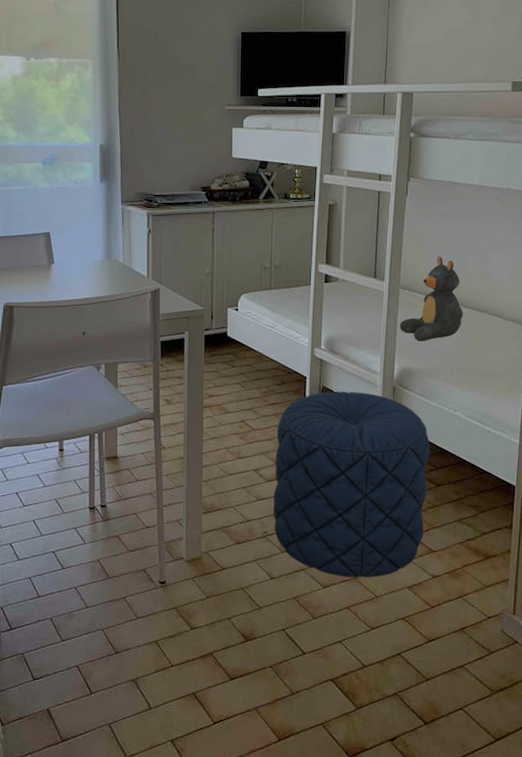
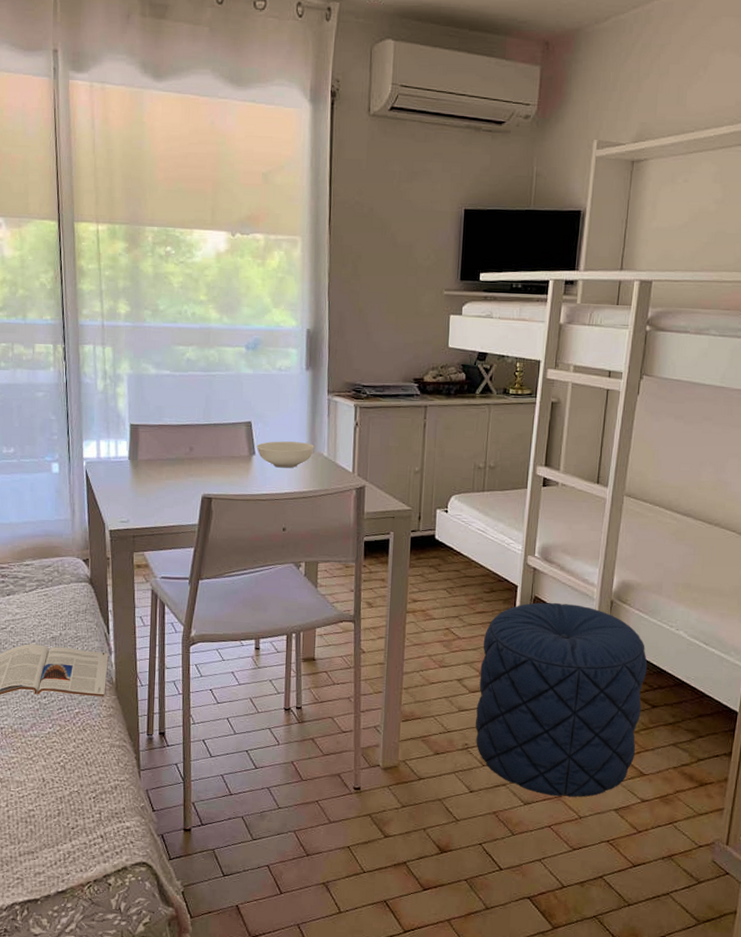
bowl: none [55,250,111,275] -> present [256,441,315,468]
stuffed animal: present [400,256,463,341] -> none [622,462,693,554]

